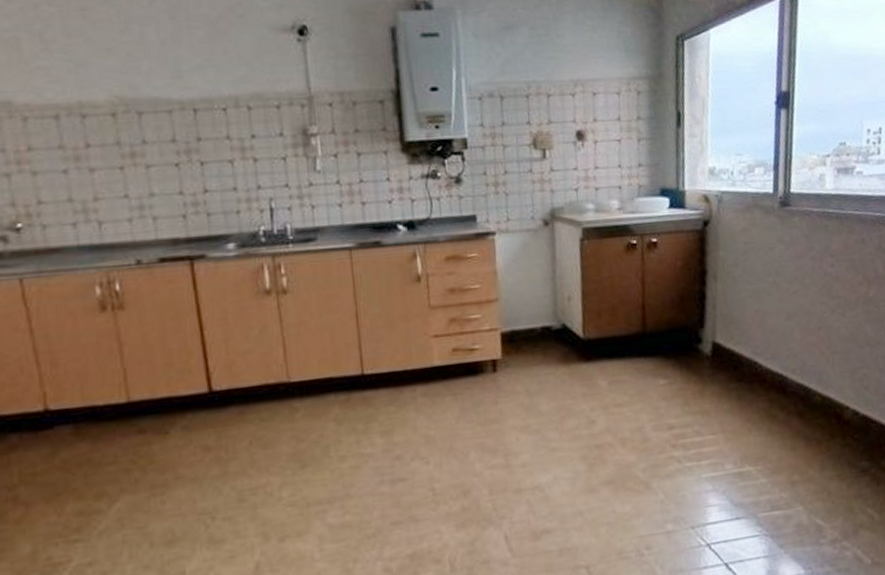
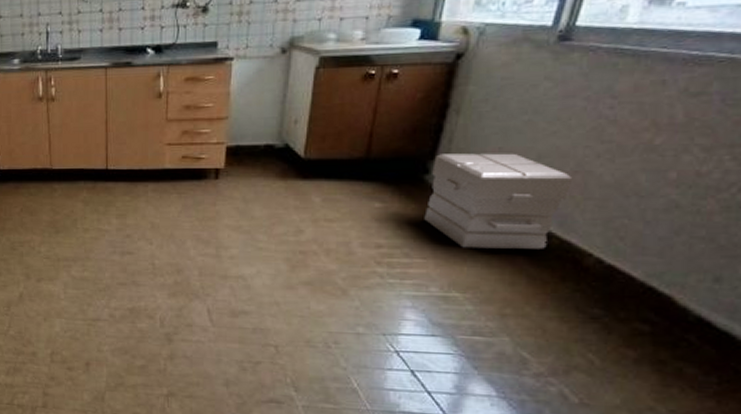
cardboard box: none [704,314,819,417] -> present [424,153,573,249]

